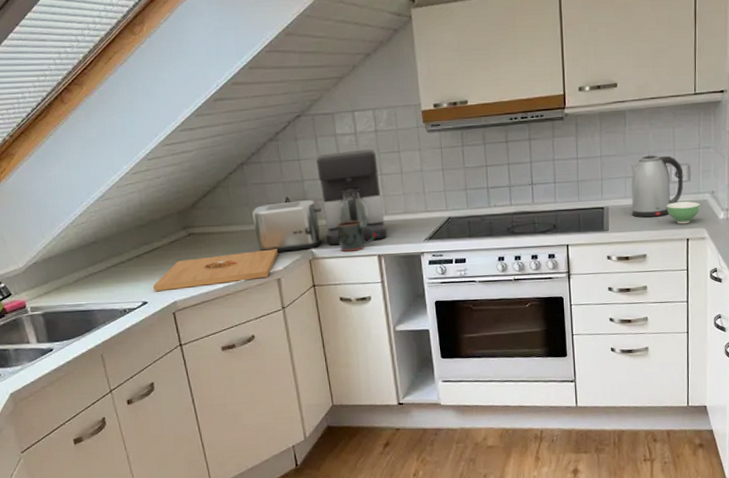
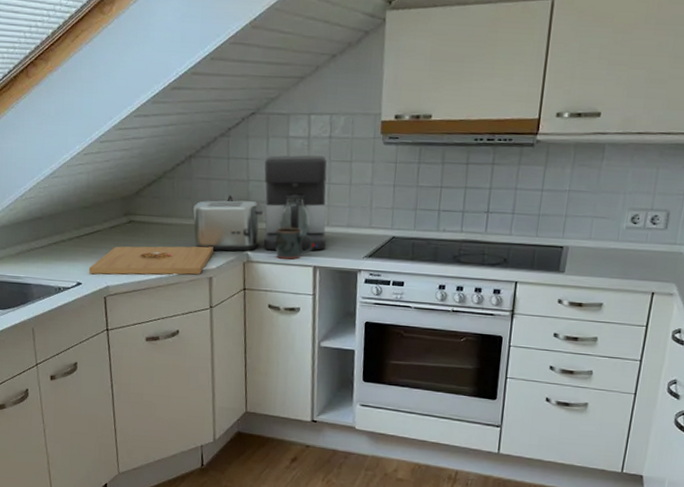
kettle: present [631,155,684,218] -> none [593,195,661,265]
bowl: present [665,201,702,225] -> none [633,251,676,276]

